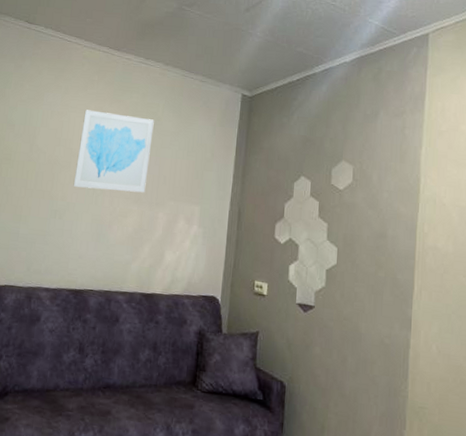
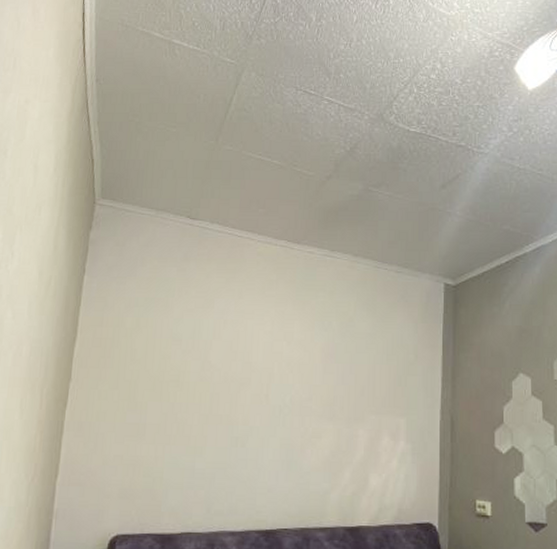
wall art: present [73,109,154,193] -> none [255,315,346,408]

